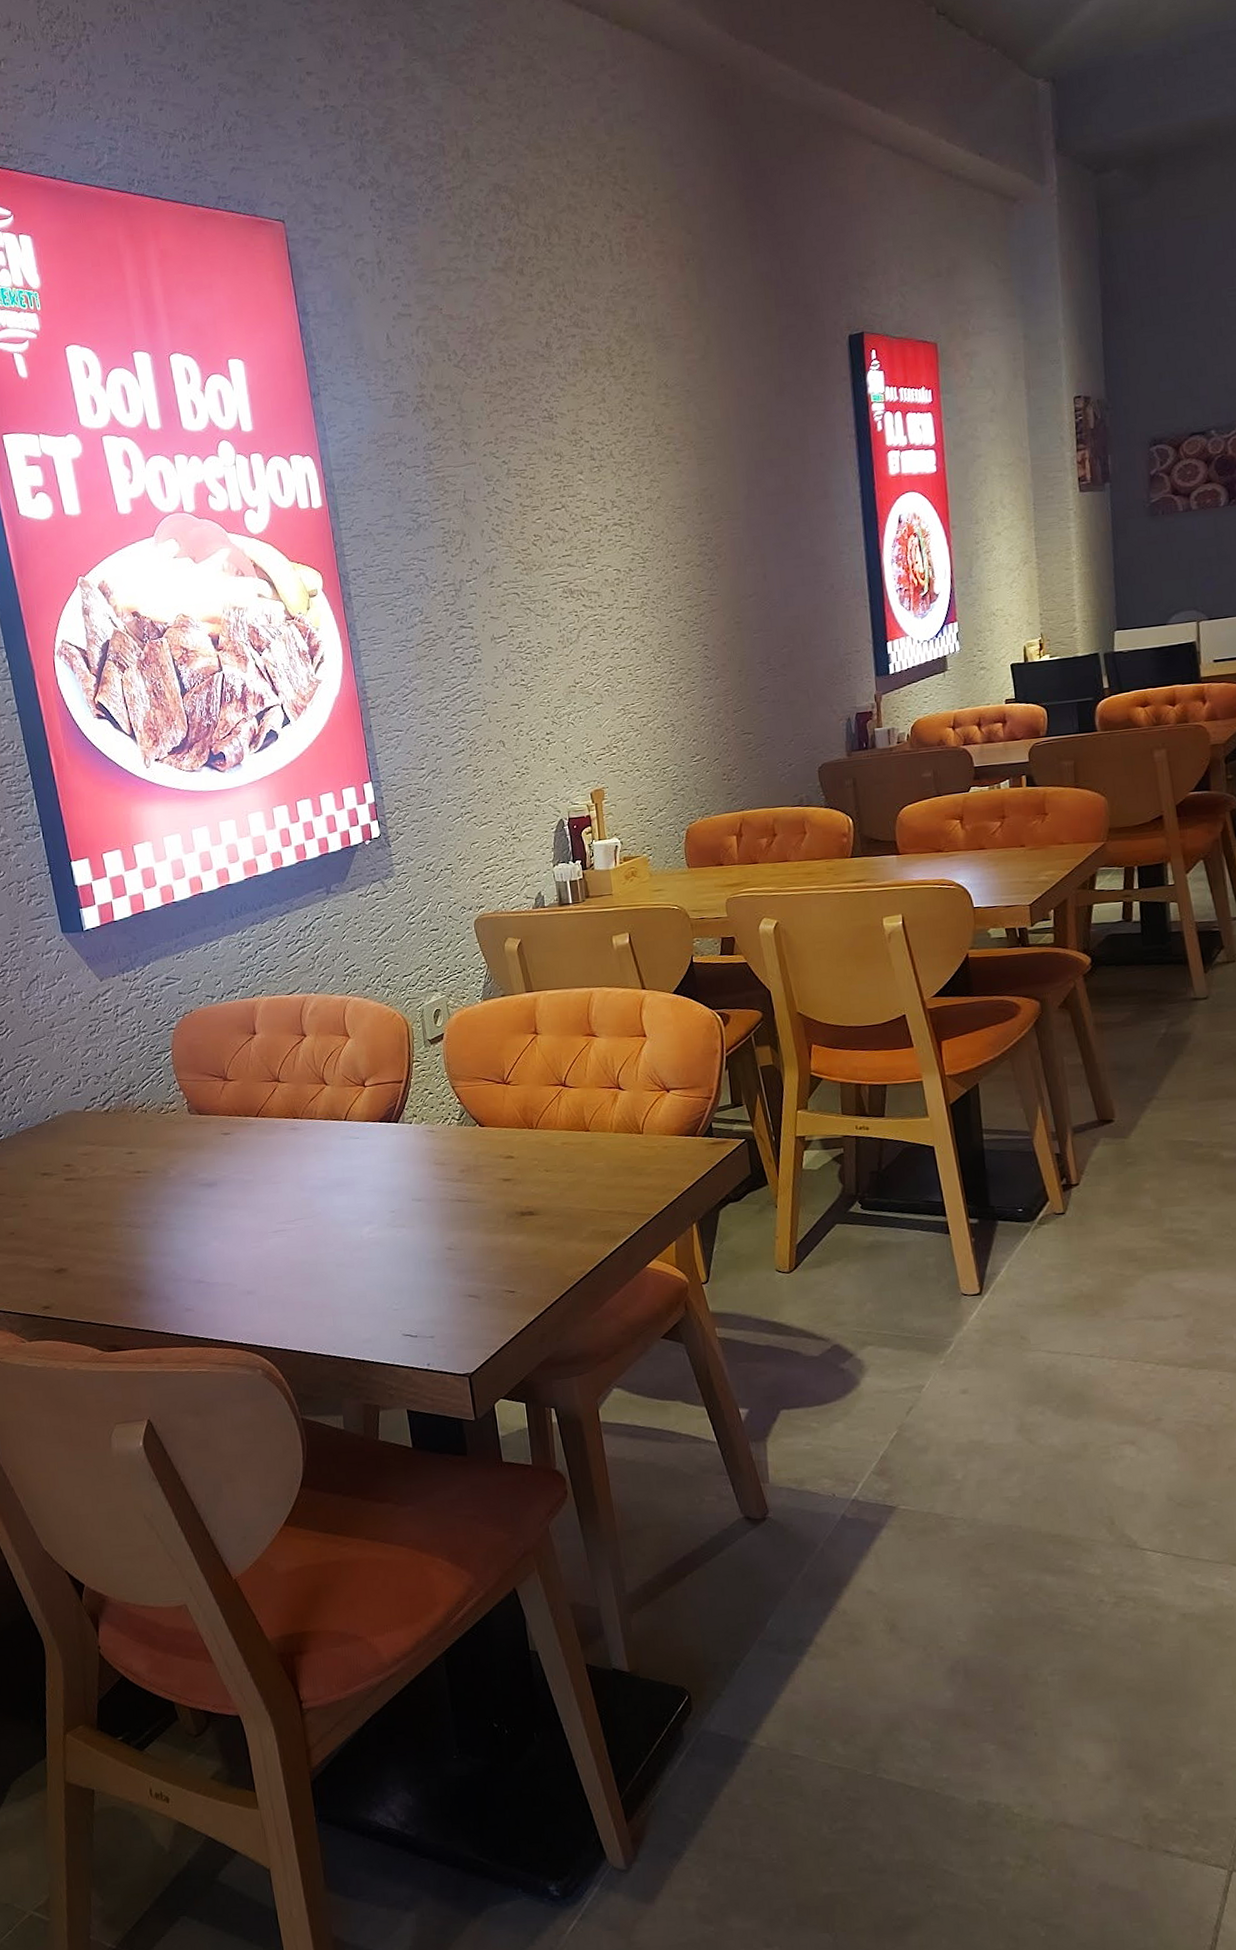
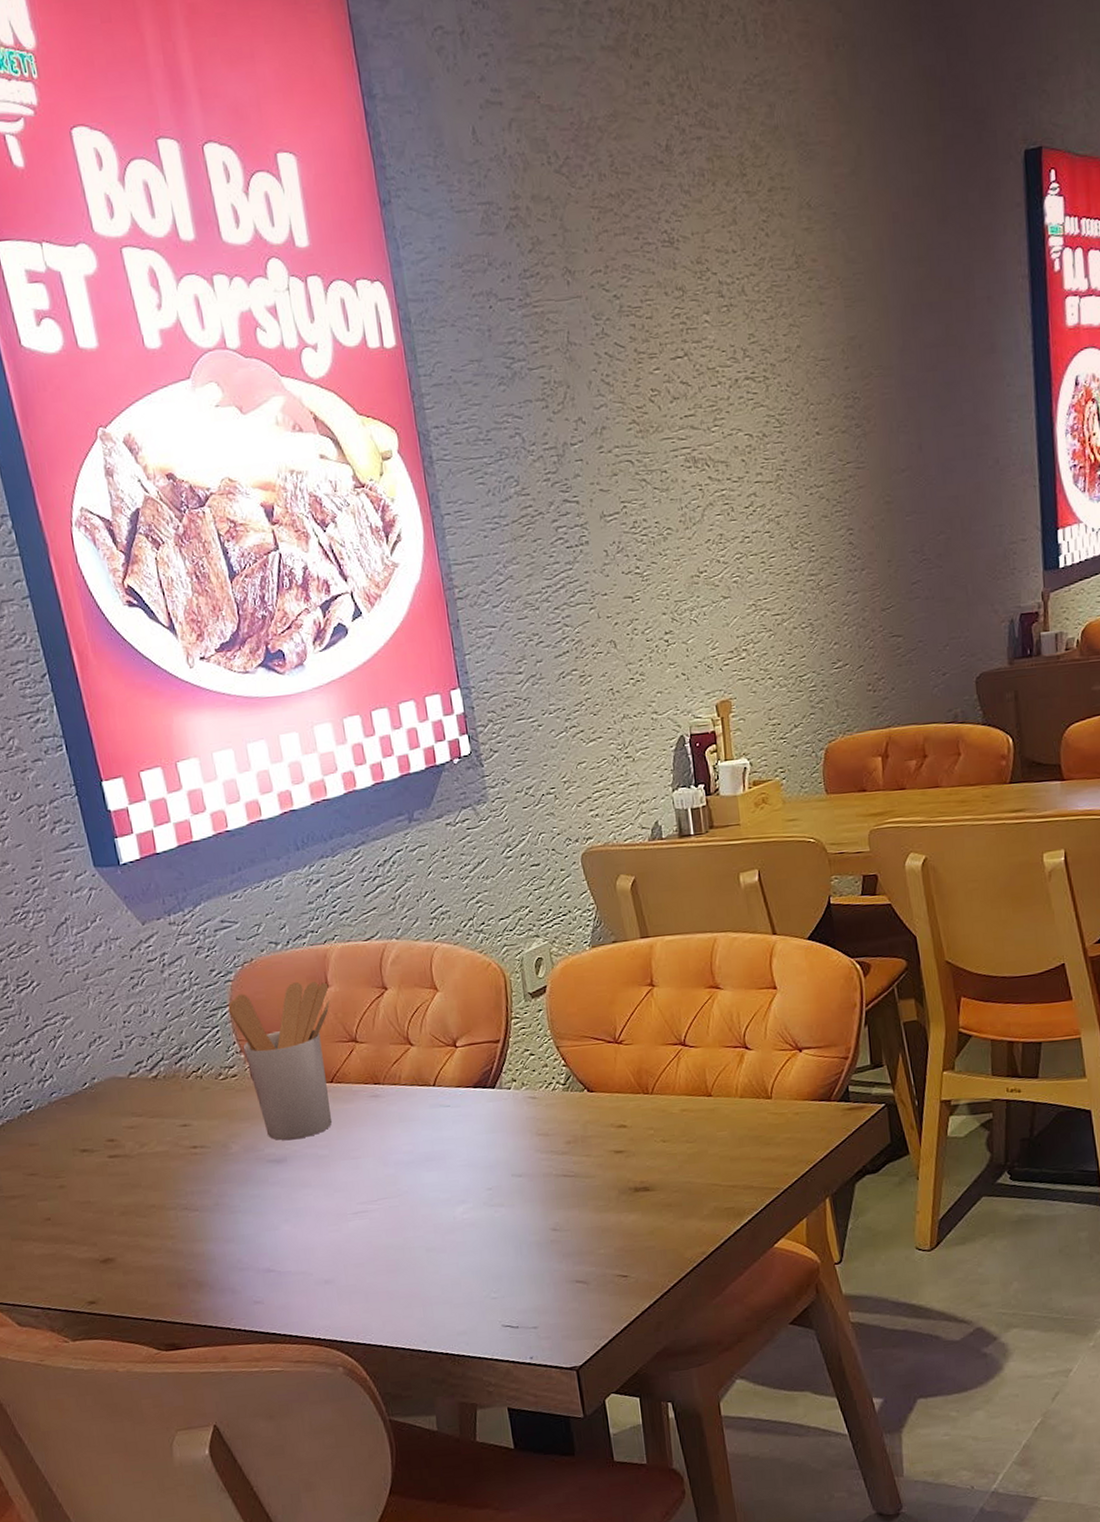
utensil holder: none [170,1030,257,1167] -> present [228,982,332,1141]

